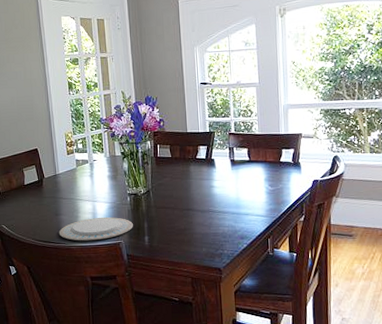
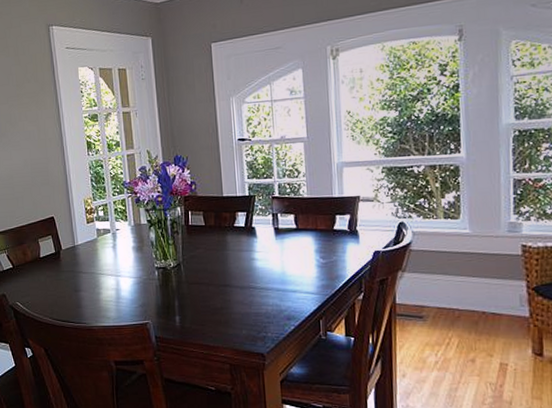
plate: present [58,217,133,241] -> none [78,294,162,321]

